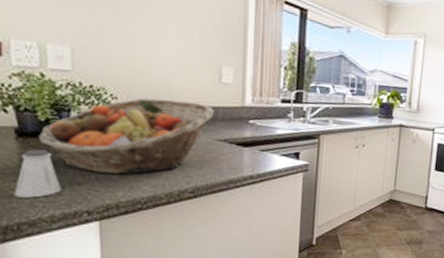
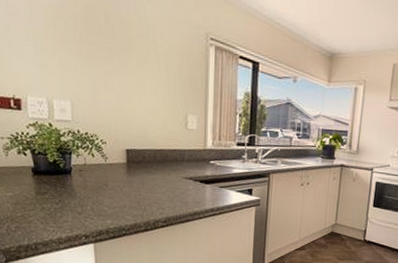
saltshaker: present [14,149,61,198] -> none [32,185,66,224]
fruit basket: present [39,98,215,175] -> none [49,143,182,206]

